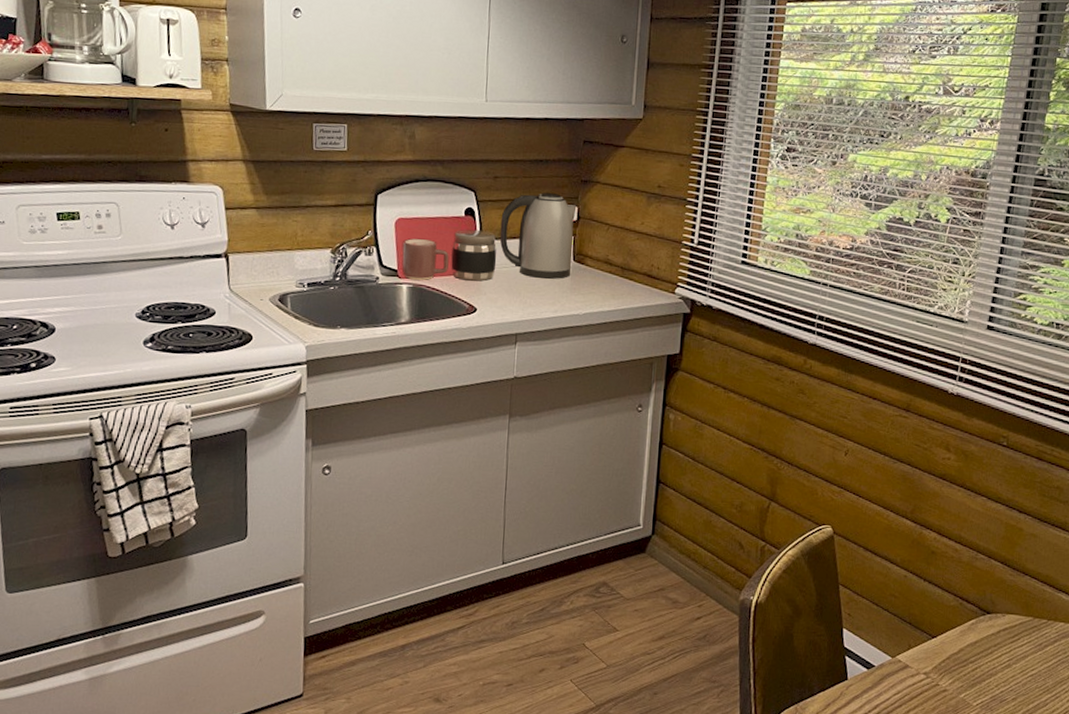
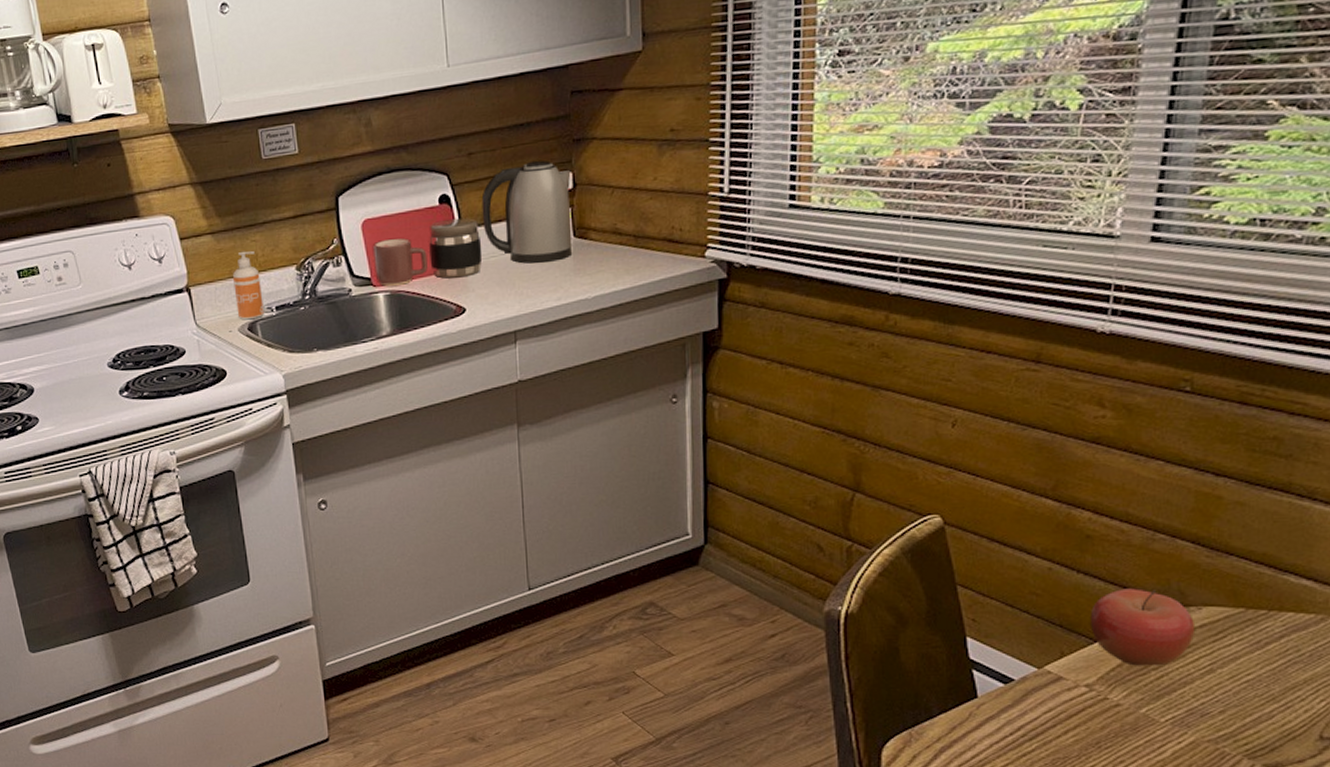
soap dispenser: none [270,228,297,292] -> present [232,251,264,320]
fruit: none [930,596,1001,660] -> present [1091,588,1196,666]

